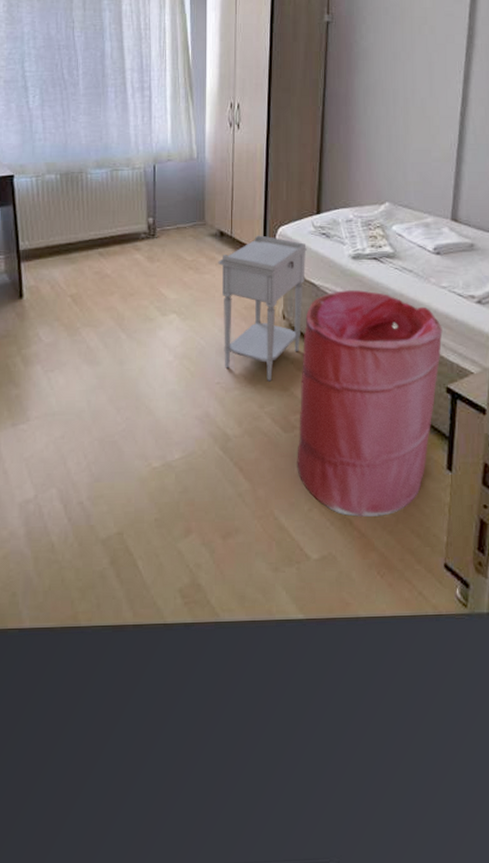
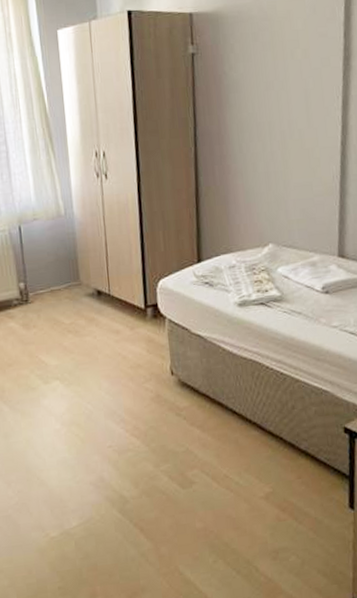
nightstand: present [218,235,307,382] -> none [98,290,191,440]
laundry hamper: present [297,289,443,517] -> none [194,337,337,563]

